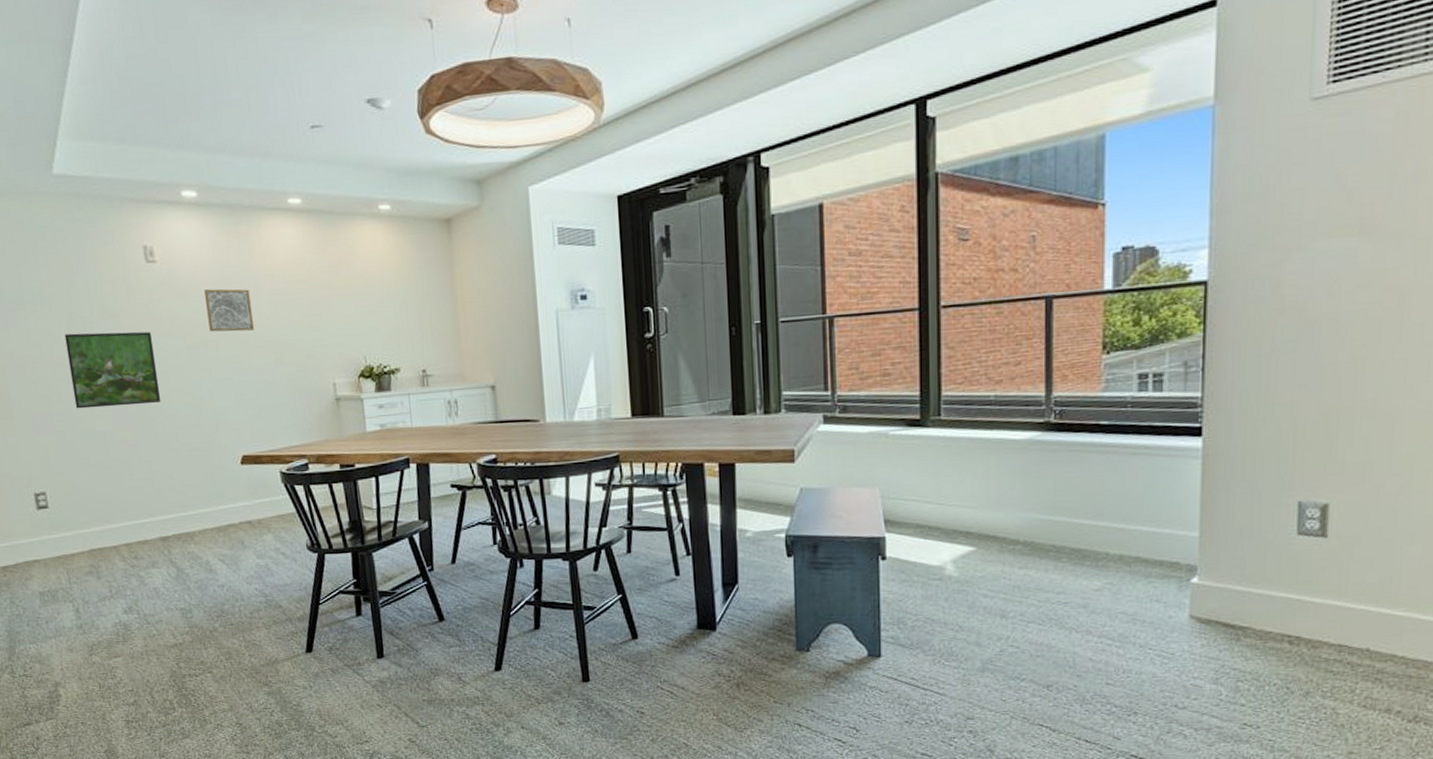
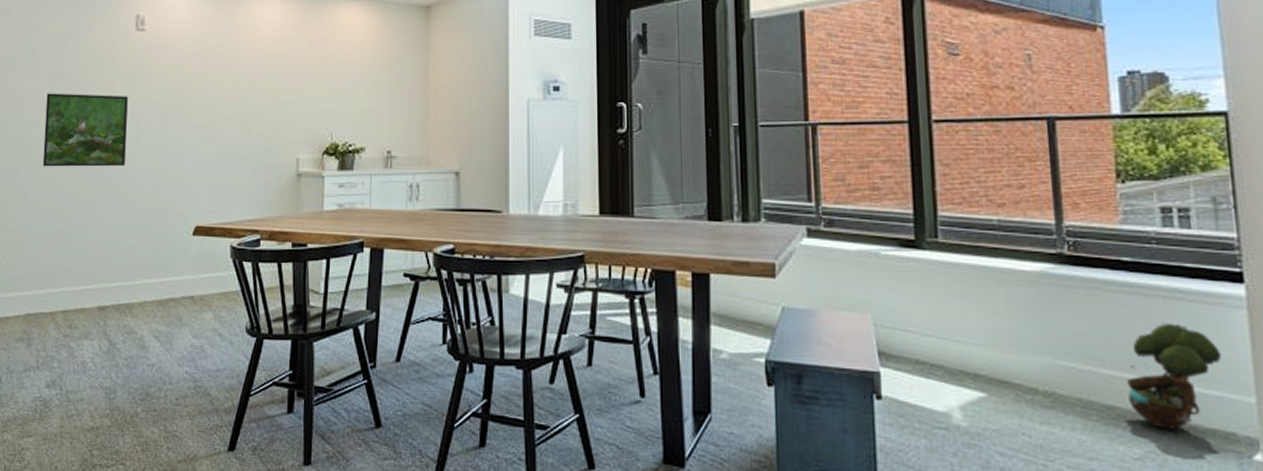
wall art: present [204,289,255,332] -> none [184,59,229,101]
decorative tree: none [1094,475,1175,564] -> present [1127,322,1221,430]

